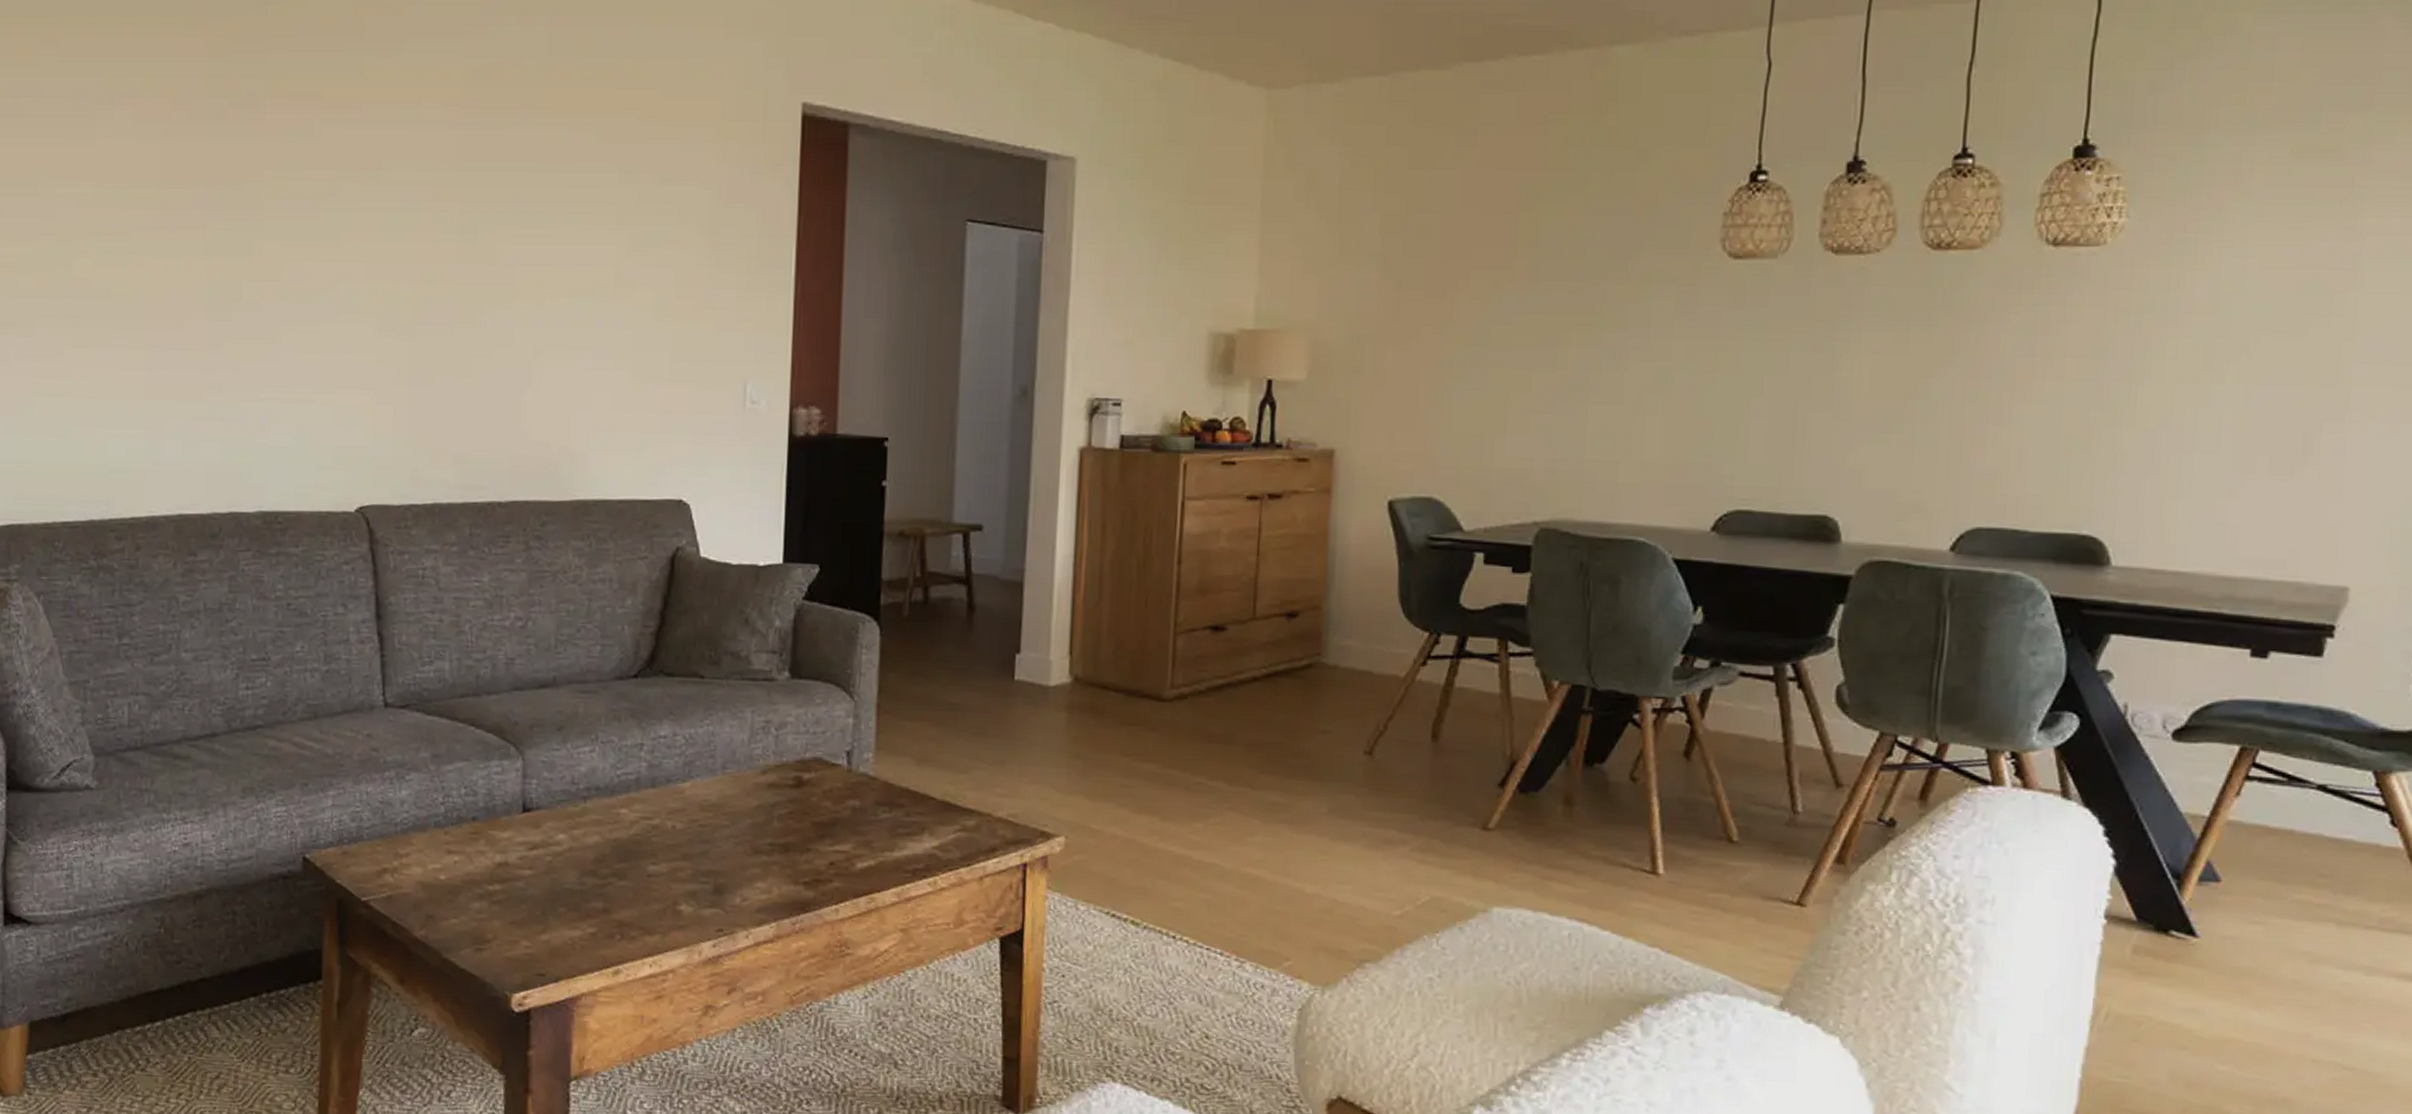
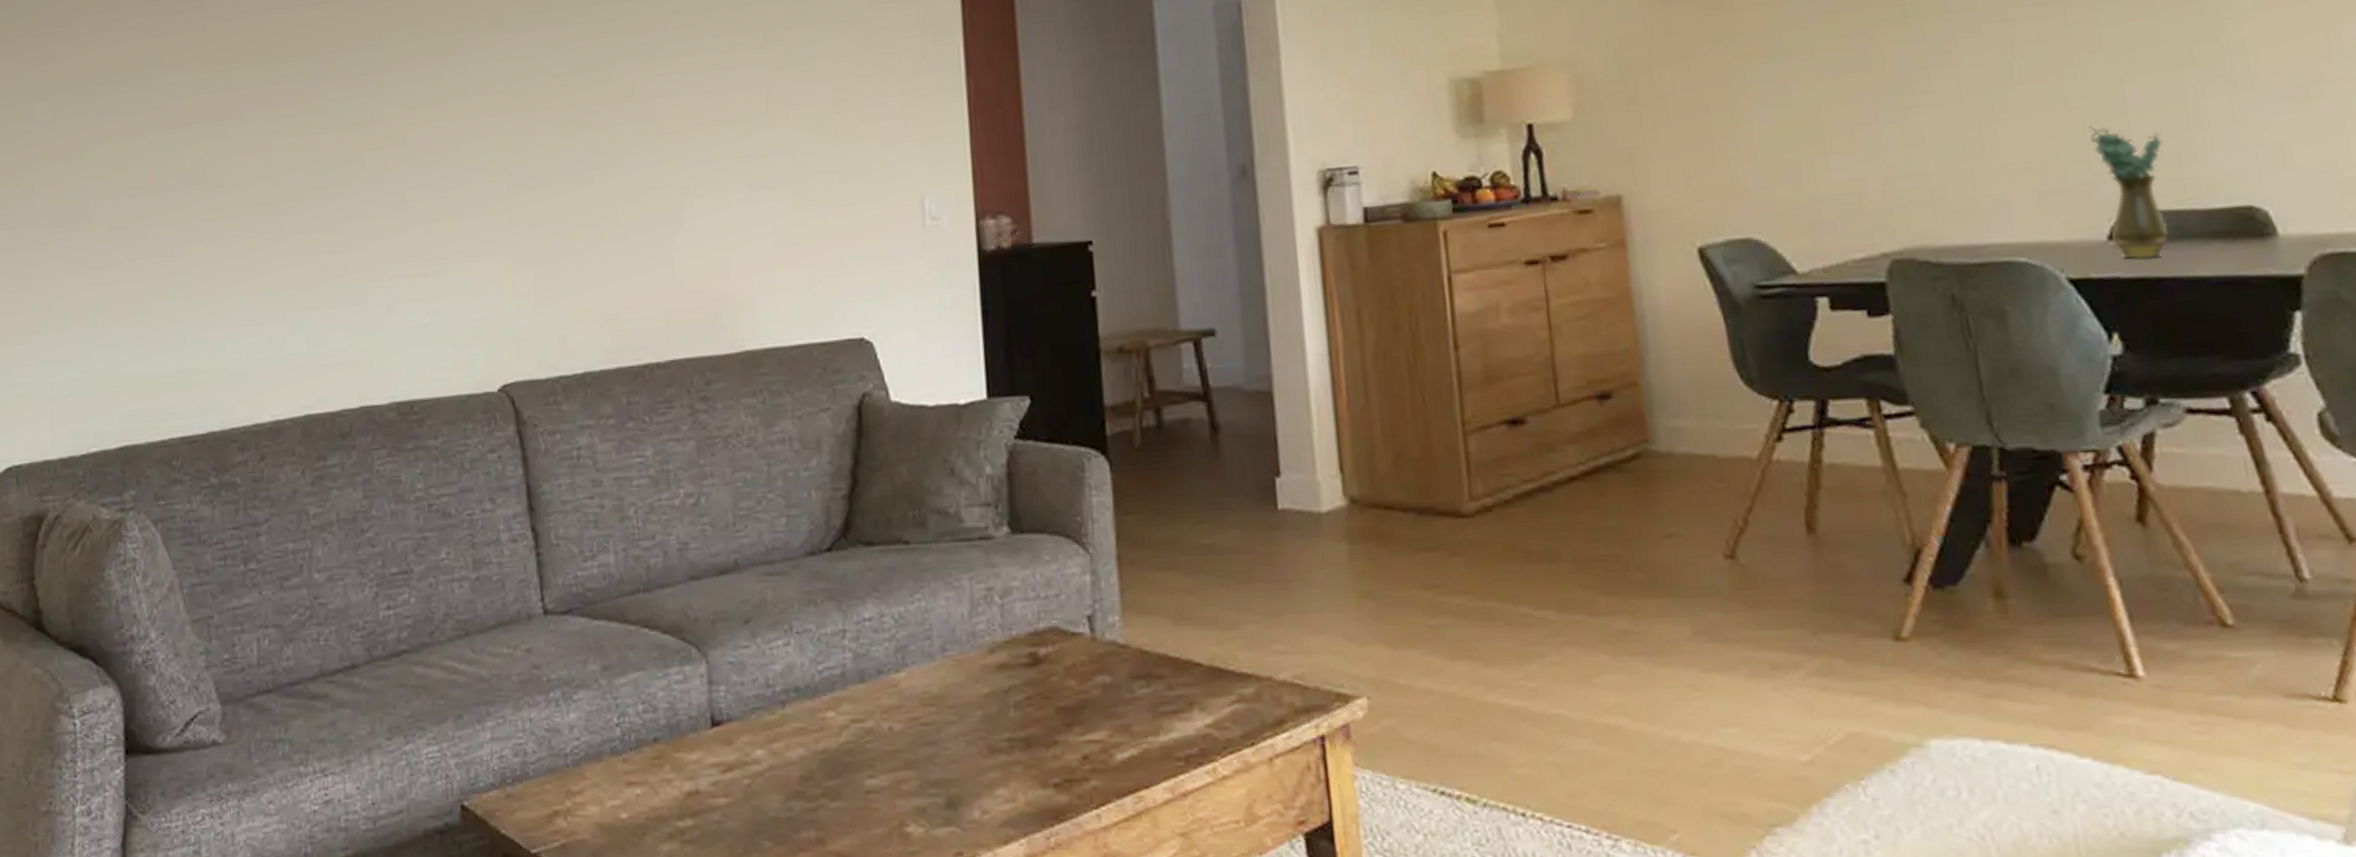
vase: none [1715,435,1770,549] -> present [2089,125,2168,260]

